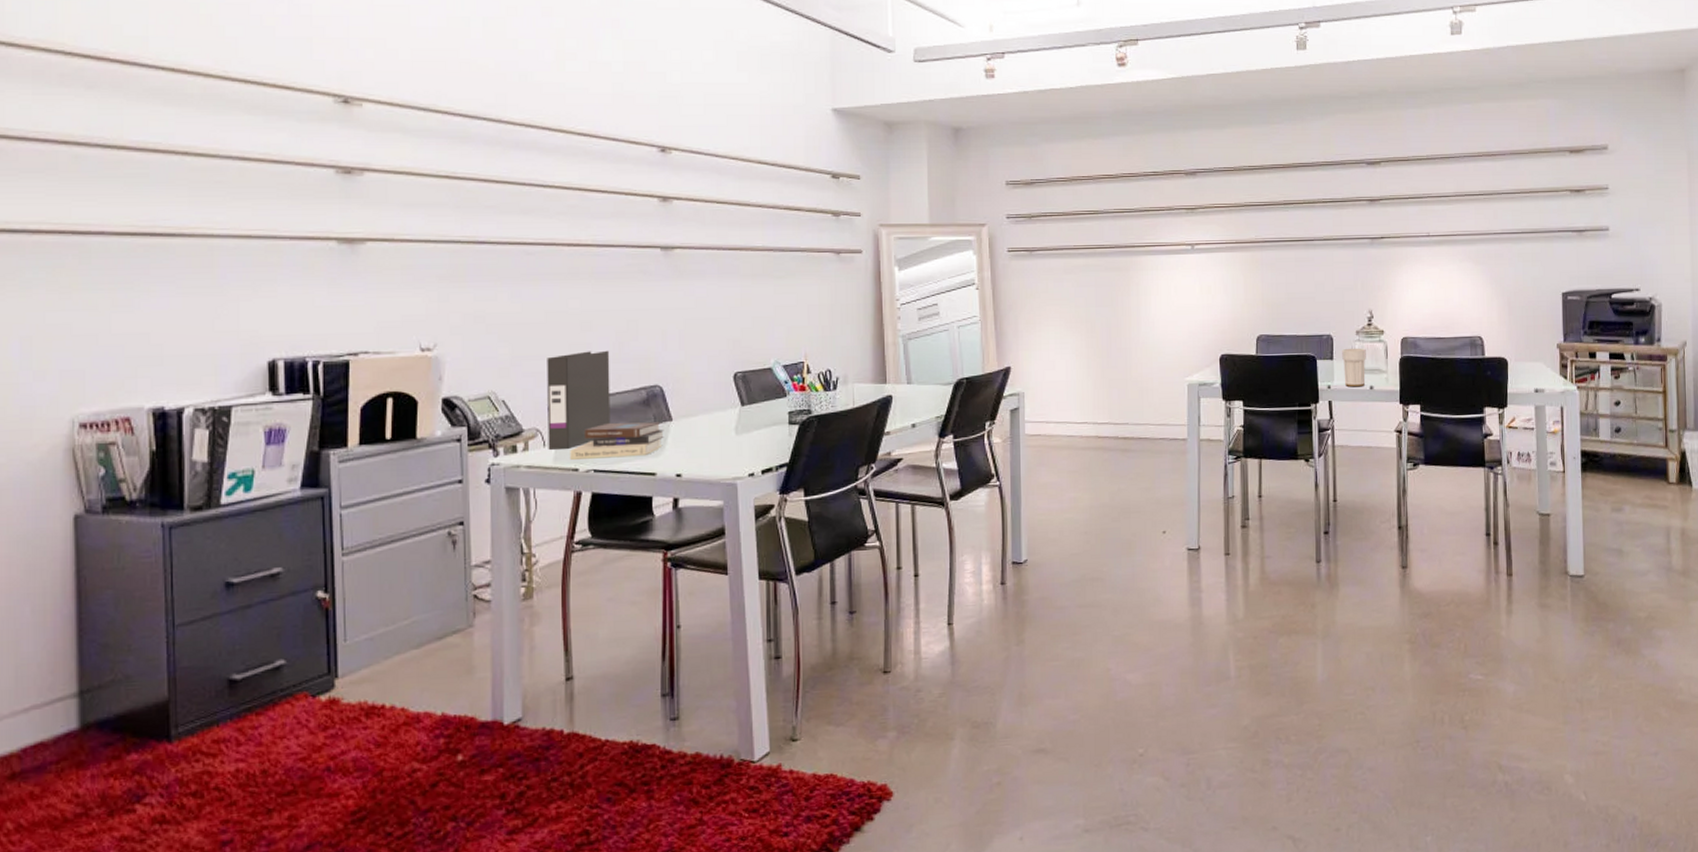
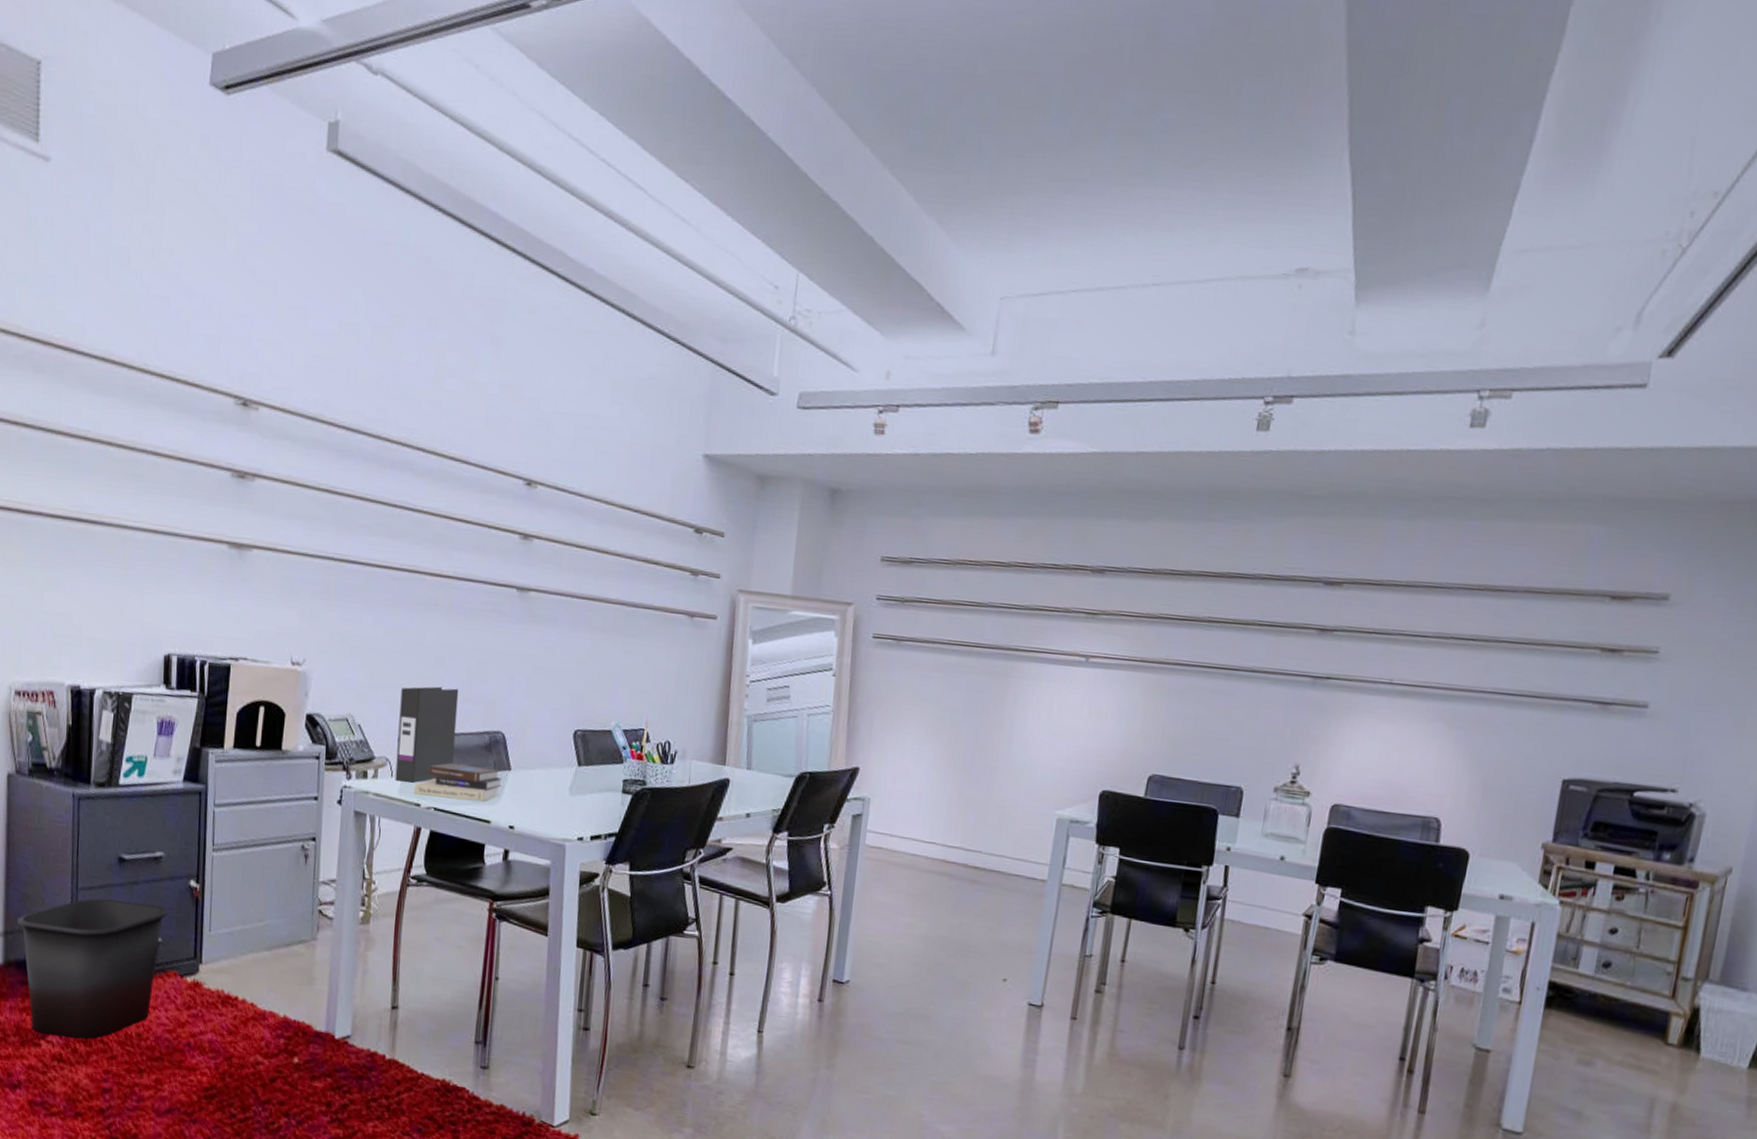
waste bin: none [97,626,291,797] -> present [18,898,167,1039]
cup: present [1342,348,1366,388] -> none [1249,806,1283,856]

